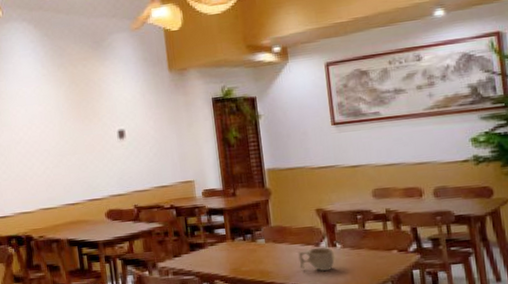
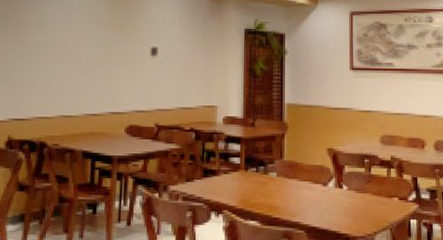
cup: present [298,247,335,272] -> none [306,187,340,212]

